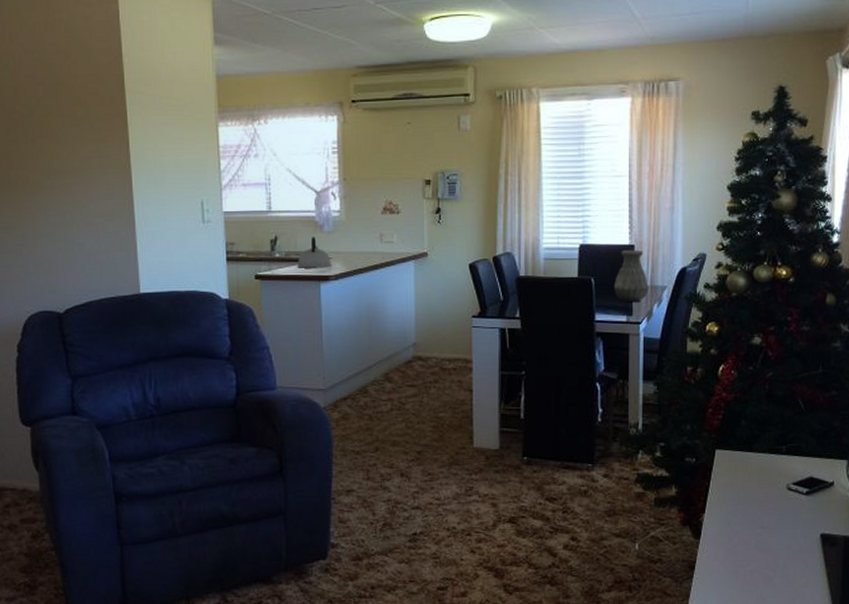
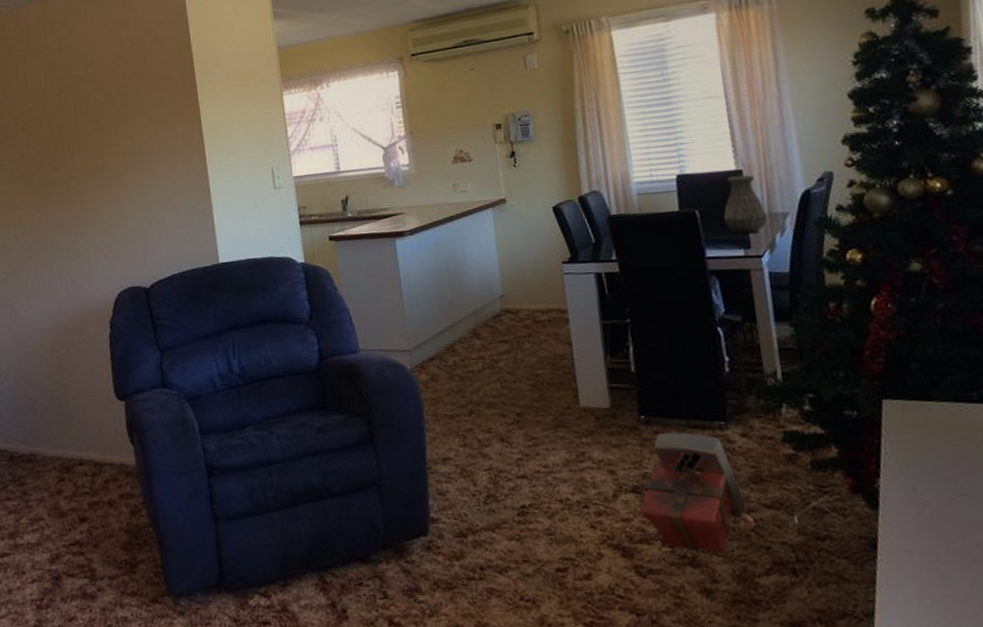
kettle: present [297,236,331,268] -> none [370,192,405,226]
gift box: none [513,472,605,574] -> present [639,433,755,553]

